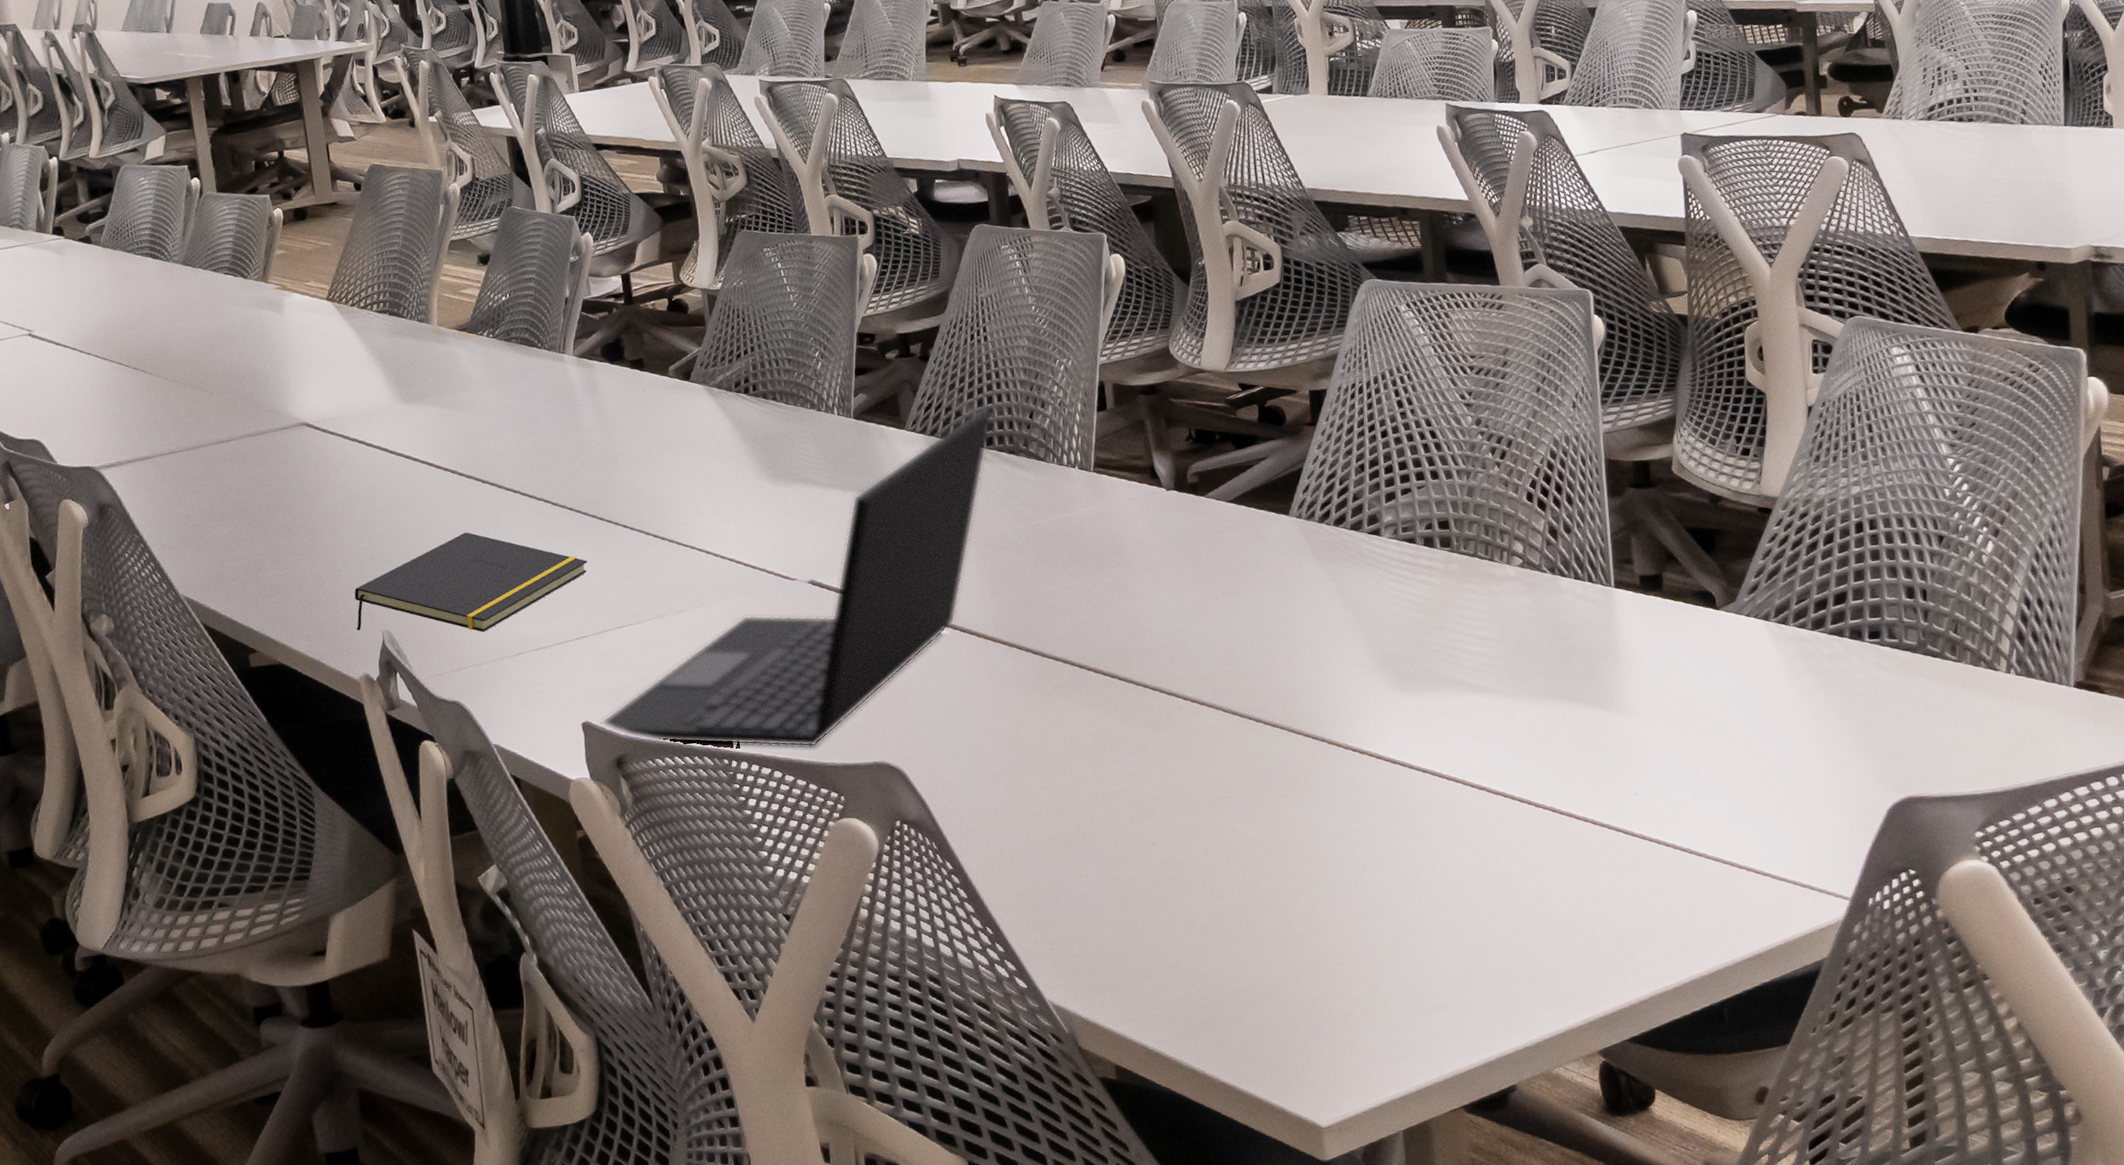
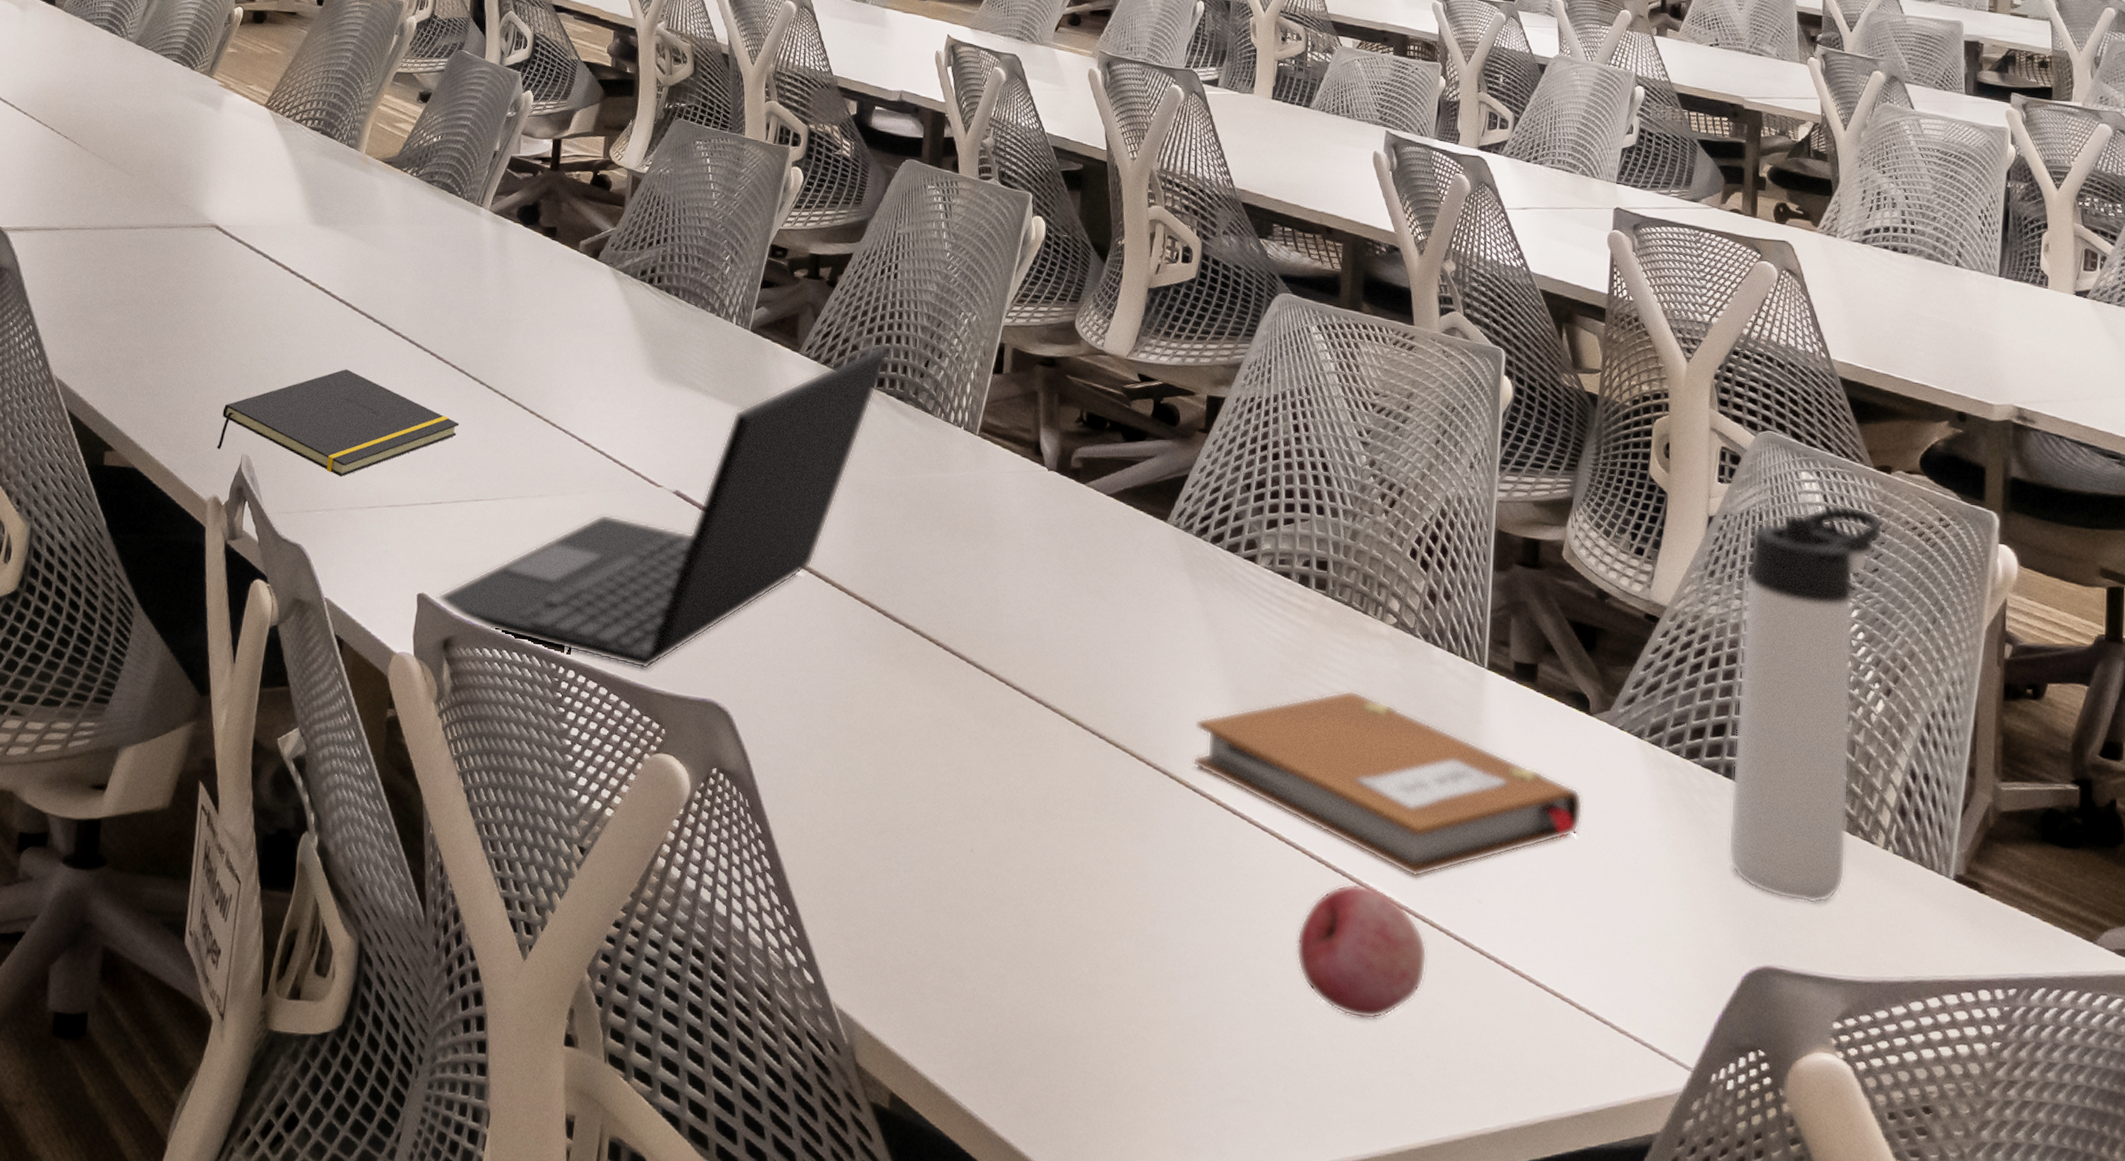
notebook: none [1345,632,1721,786] -> present [1192,690,1583,878]
fruit: none [1469,800,1594,917] -> present [1296,883,1427,1020]
thermos bottle: none [1850,370,1977,735] -> present [1728,505,1883,904]

